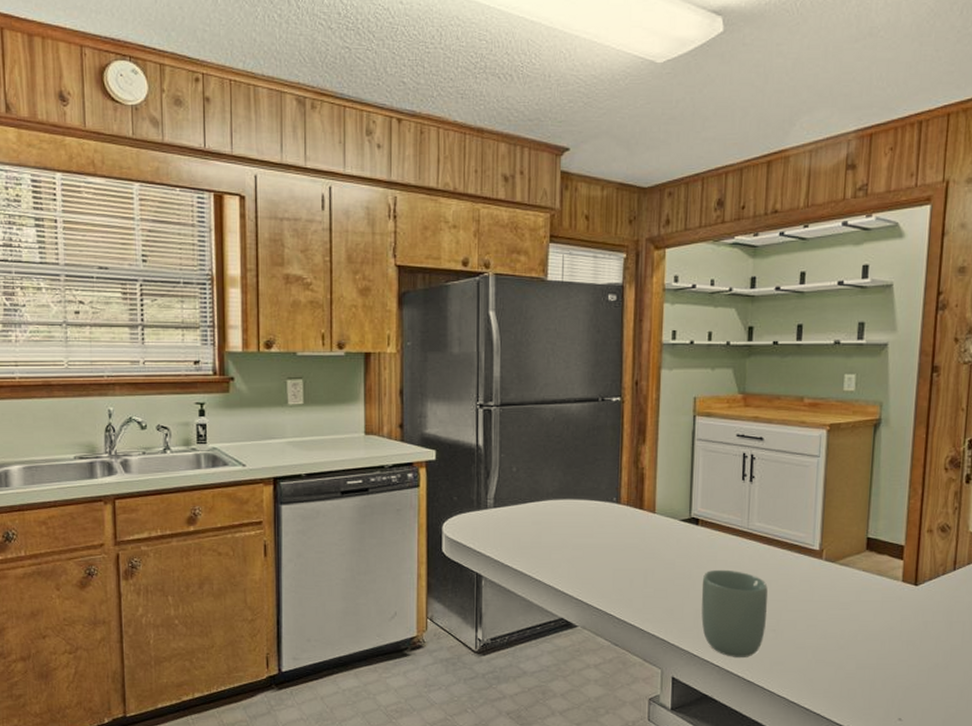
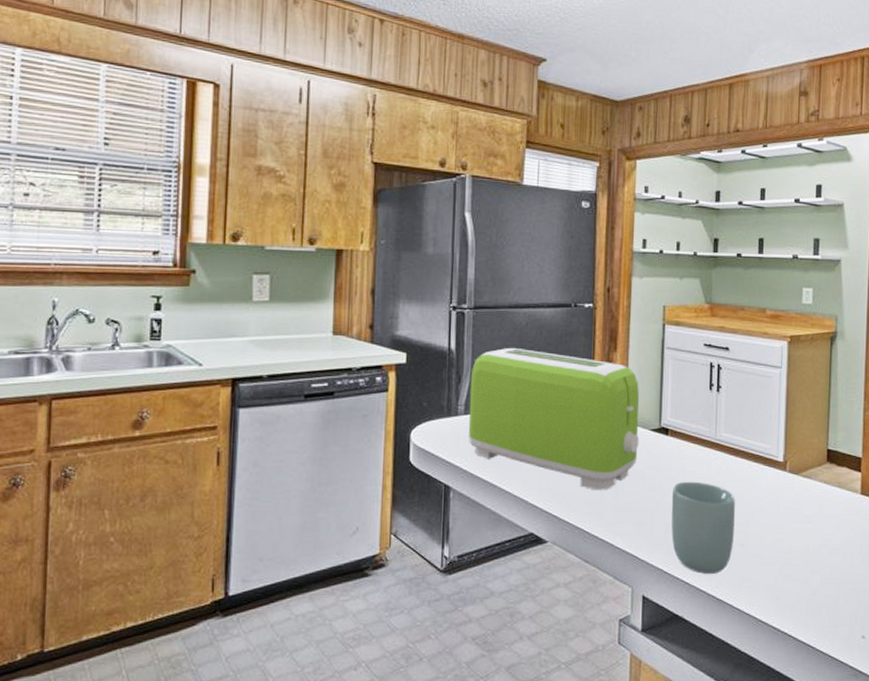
toaster: none [498,442,669,579] -> present [468,347,640,491]

